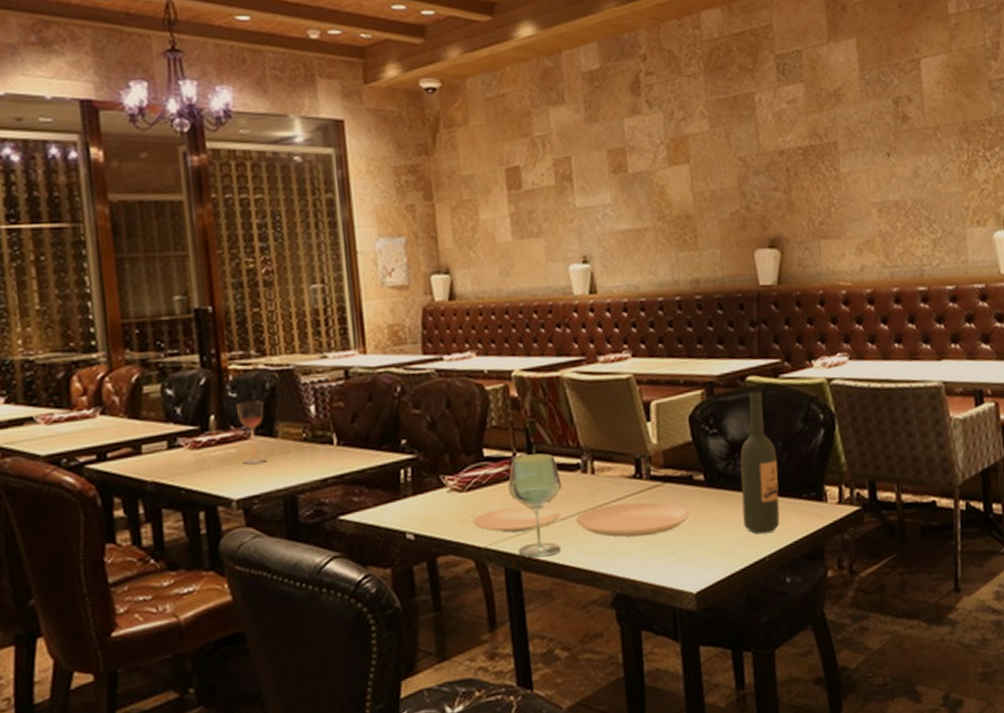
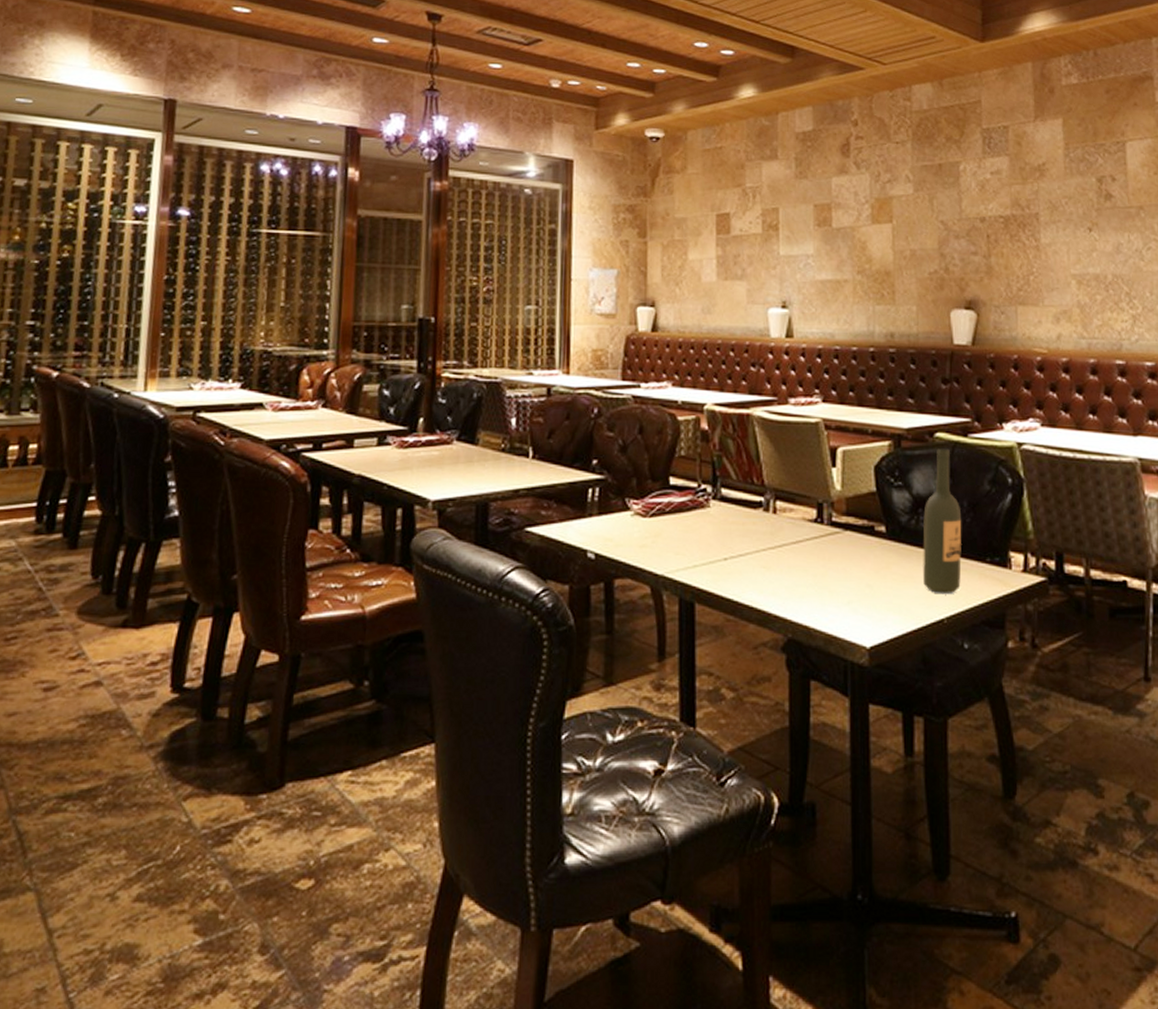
wineglass: present [236,400,268,464] -> none [443,408,469,468]
plate: present [473,507,561,533] -> none [653,538,739,563]
wine glass: present [508,453,563,558] -> none [690,487,744,591]
plate: present [576,502,690,537] -> none [754,547,868,582]

